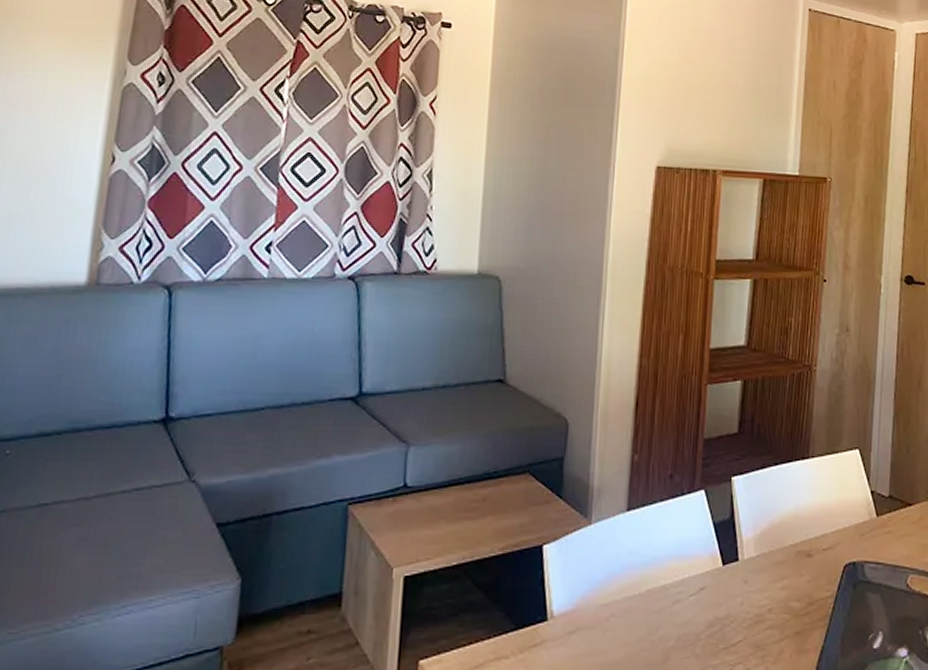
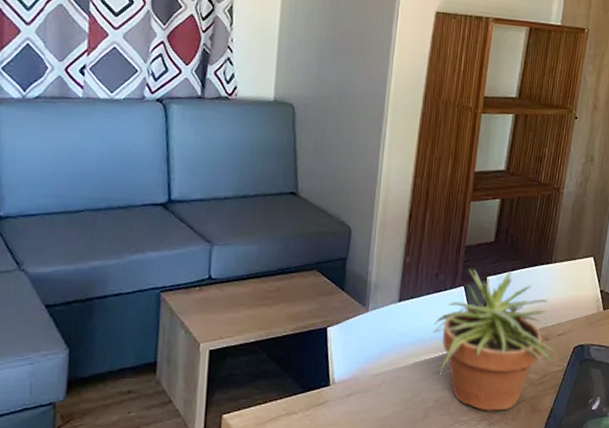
potted plant: none [669,468,824,652] -> present [432,269,557,411]

